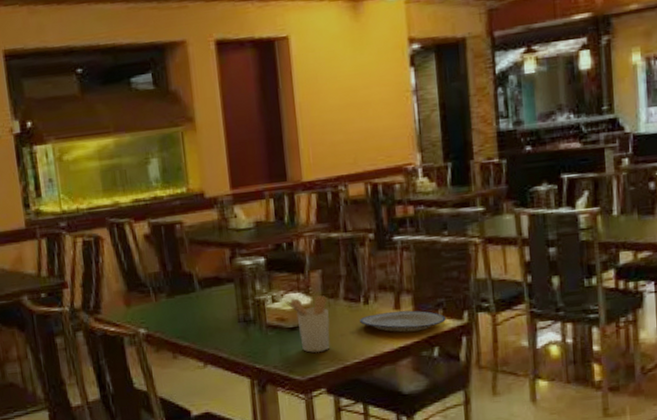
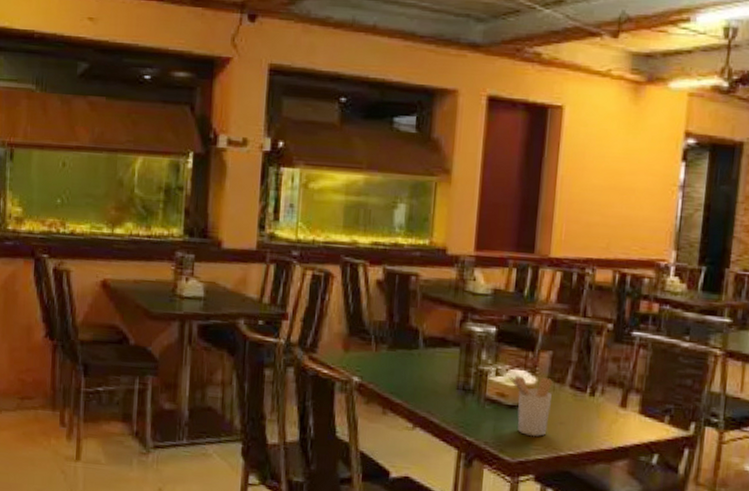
plate: present [360,310,446,333] -> none [582,407,671,435]

